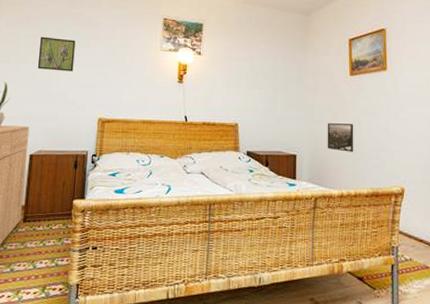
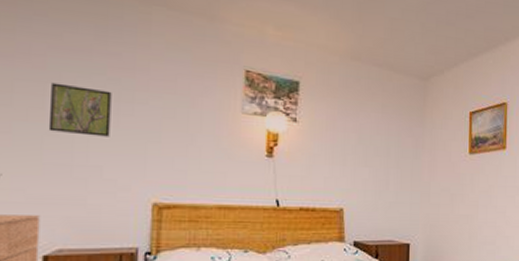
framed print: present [327,123,354,152] -> none [443,207,471,239]

